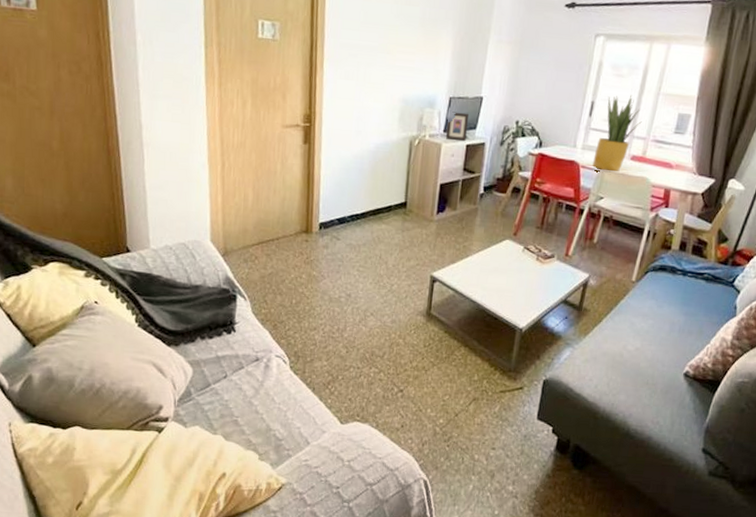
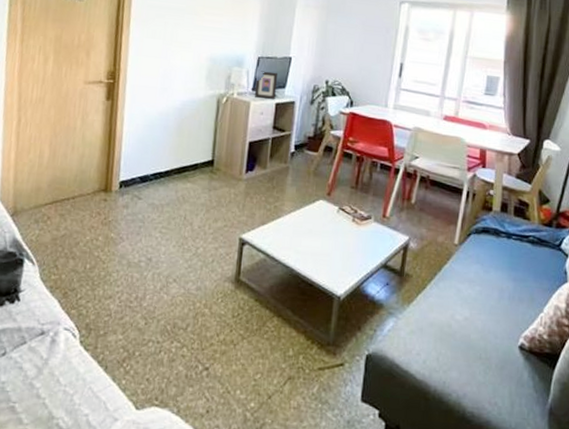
planter: present [592,95,642,172] -> none [405,57,452,132]

